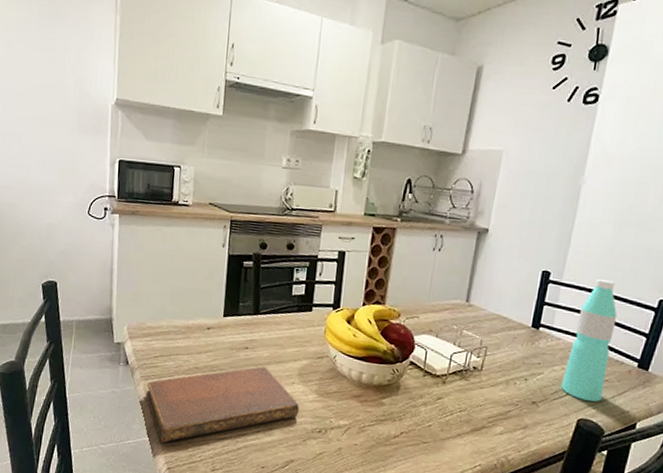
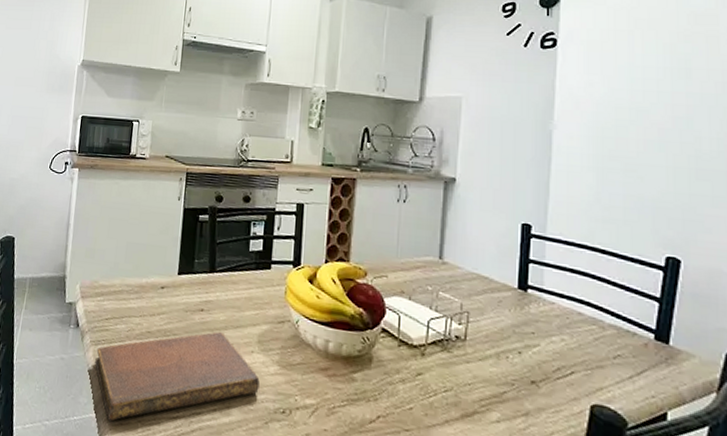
water bottle: present [560,278,617,402] -> none [563,232,618,383]

